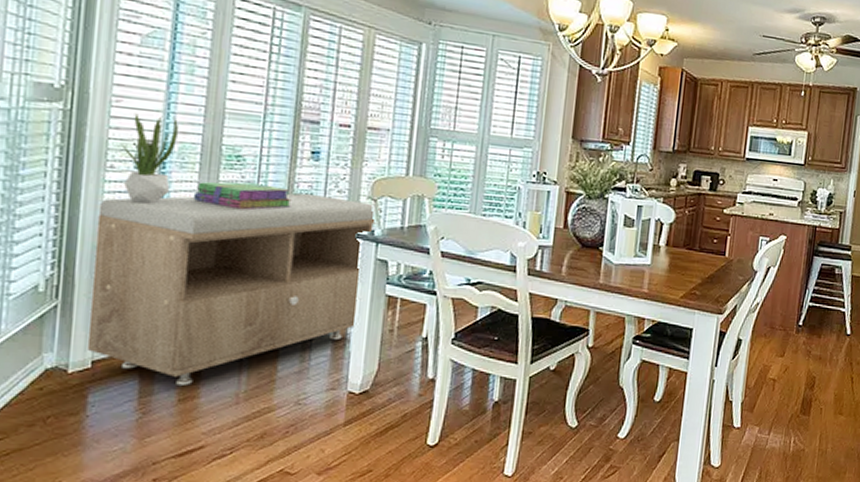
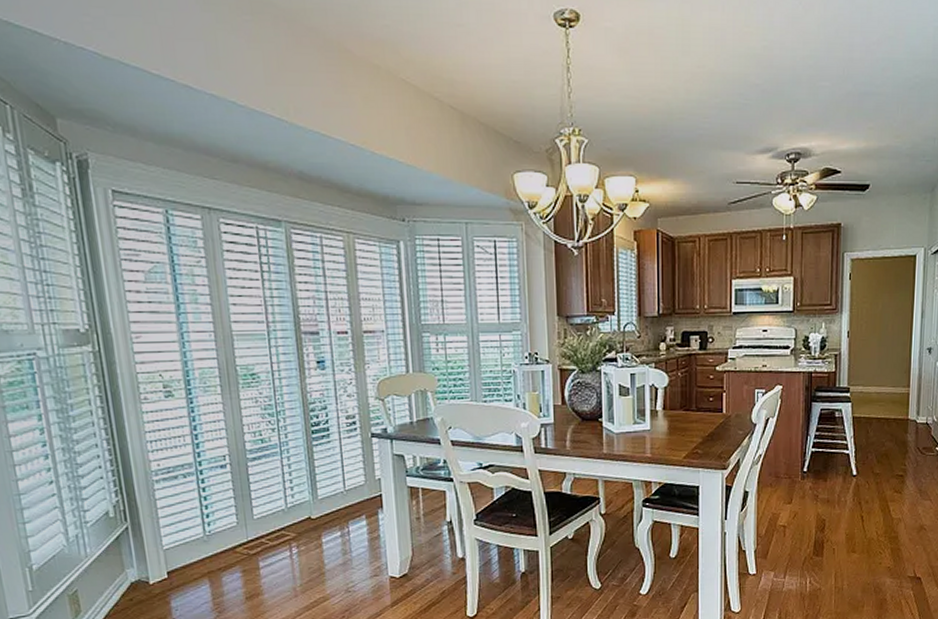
storage bench: present [86,193,382,387] -> none [142,401,390,587]
potted plant: present [121,113,178,204] -> none [149,346,200,429]
stack of books: present [192,181,292,210] -> none [220,397,309,424]

